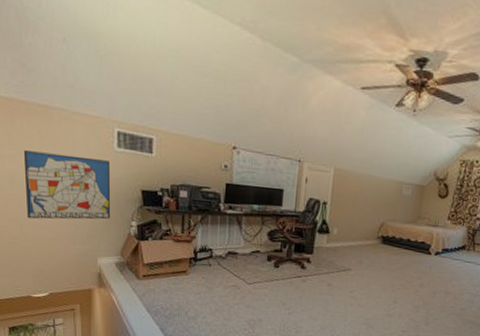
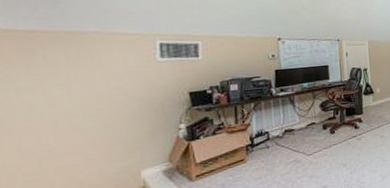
wall art: present [24,150,111,220] -> none [47,71,156,149]

